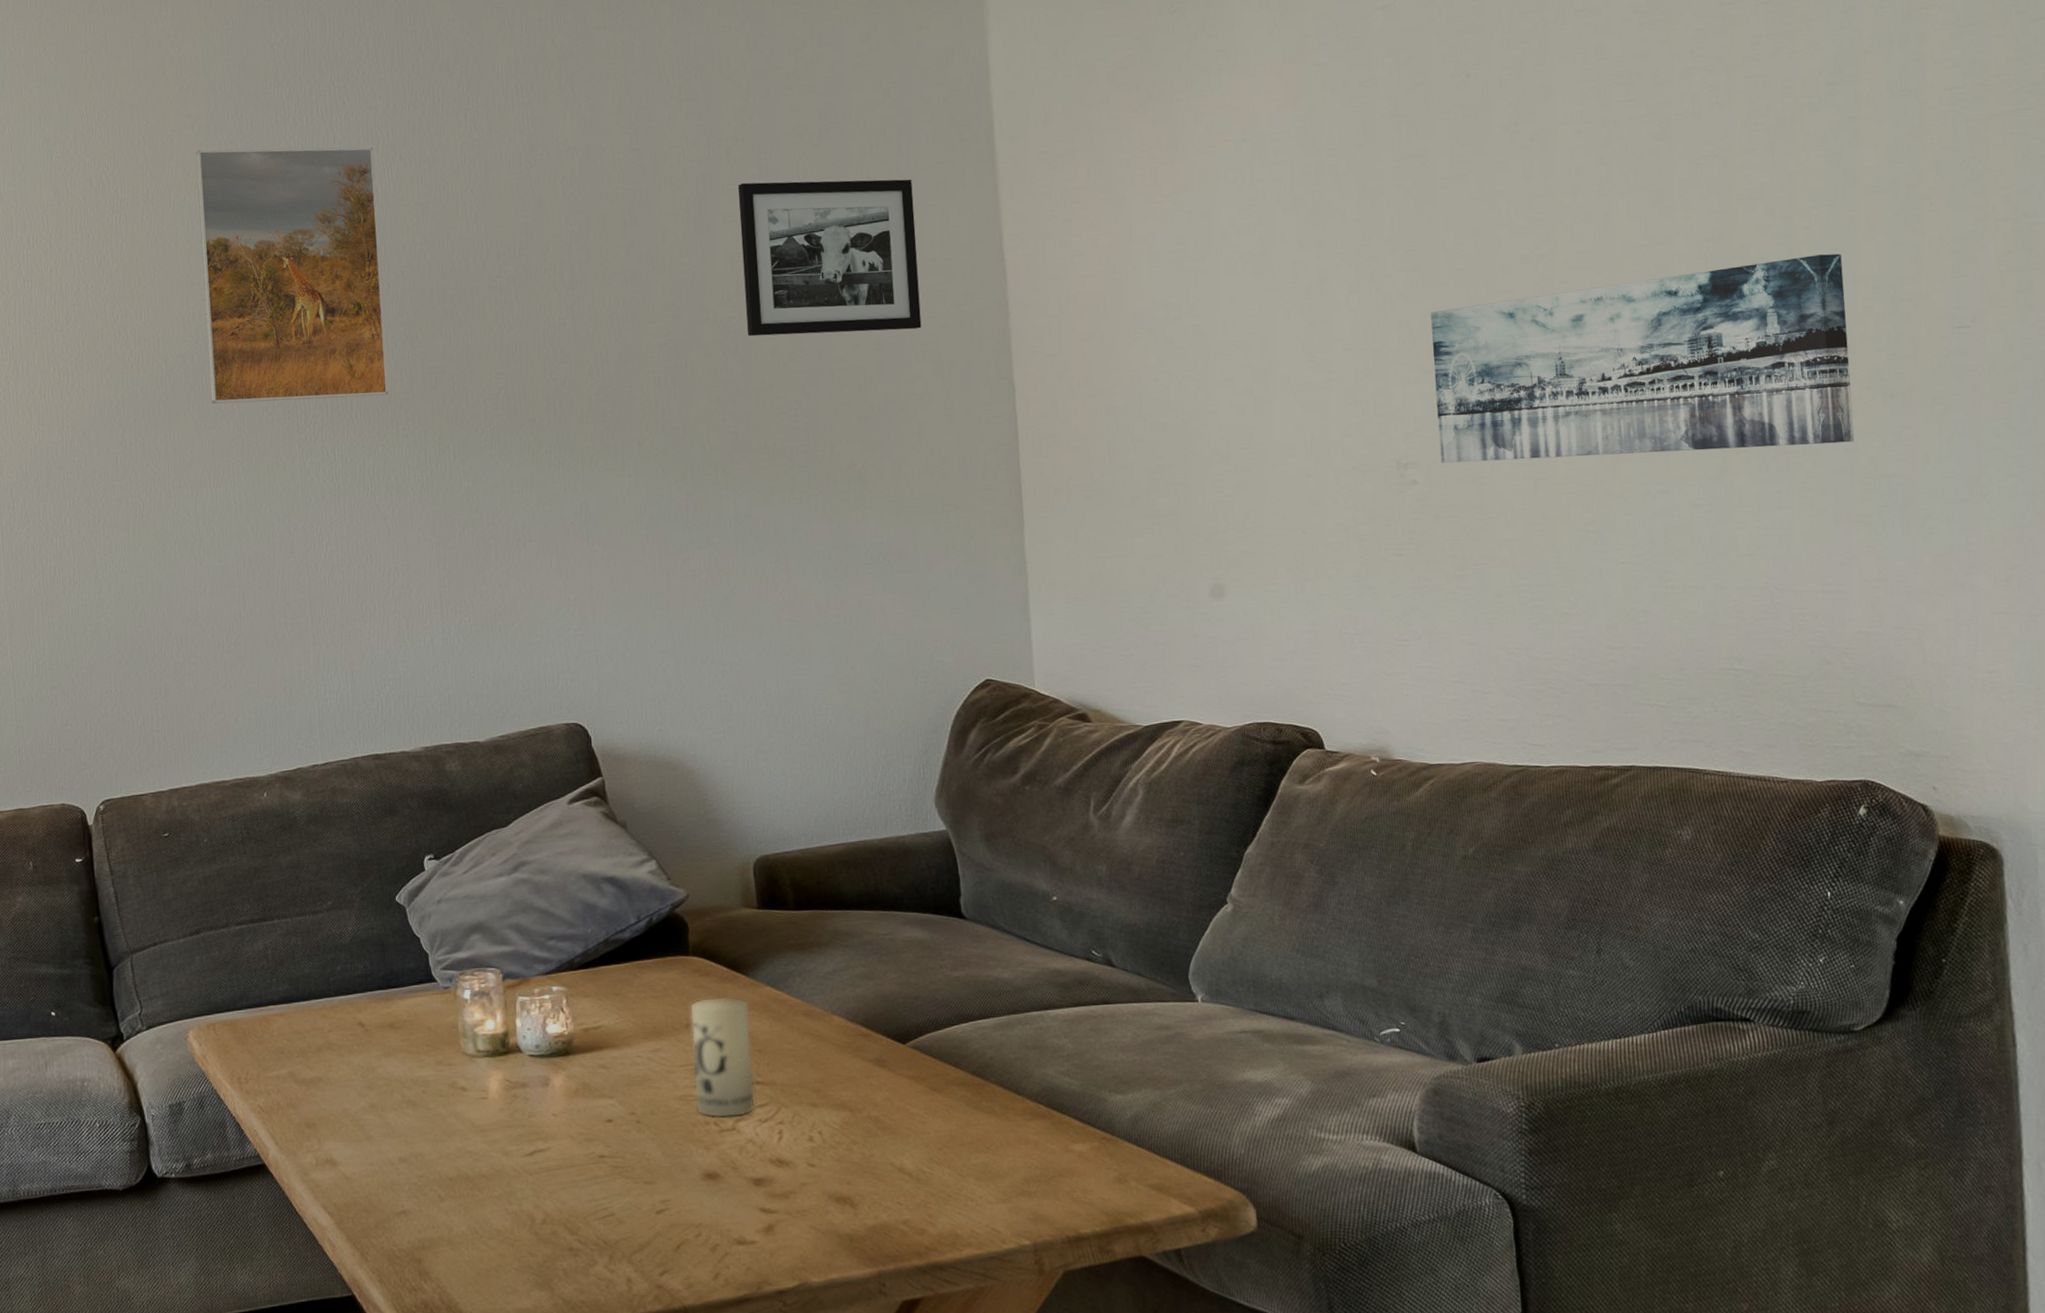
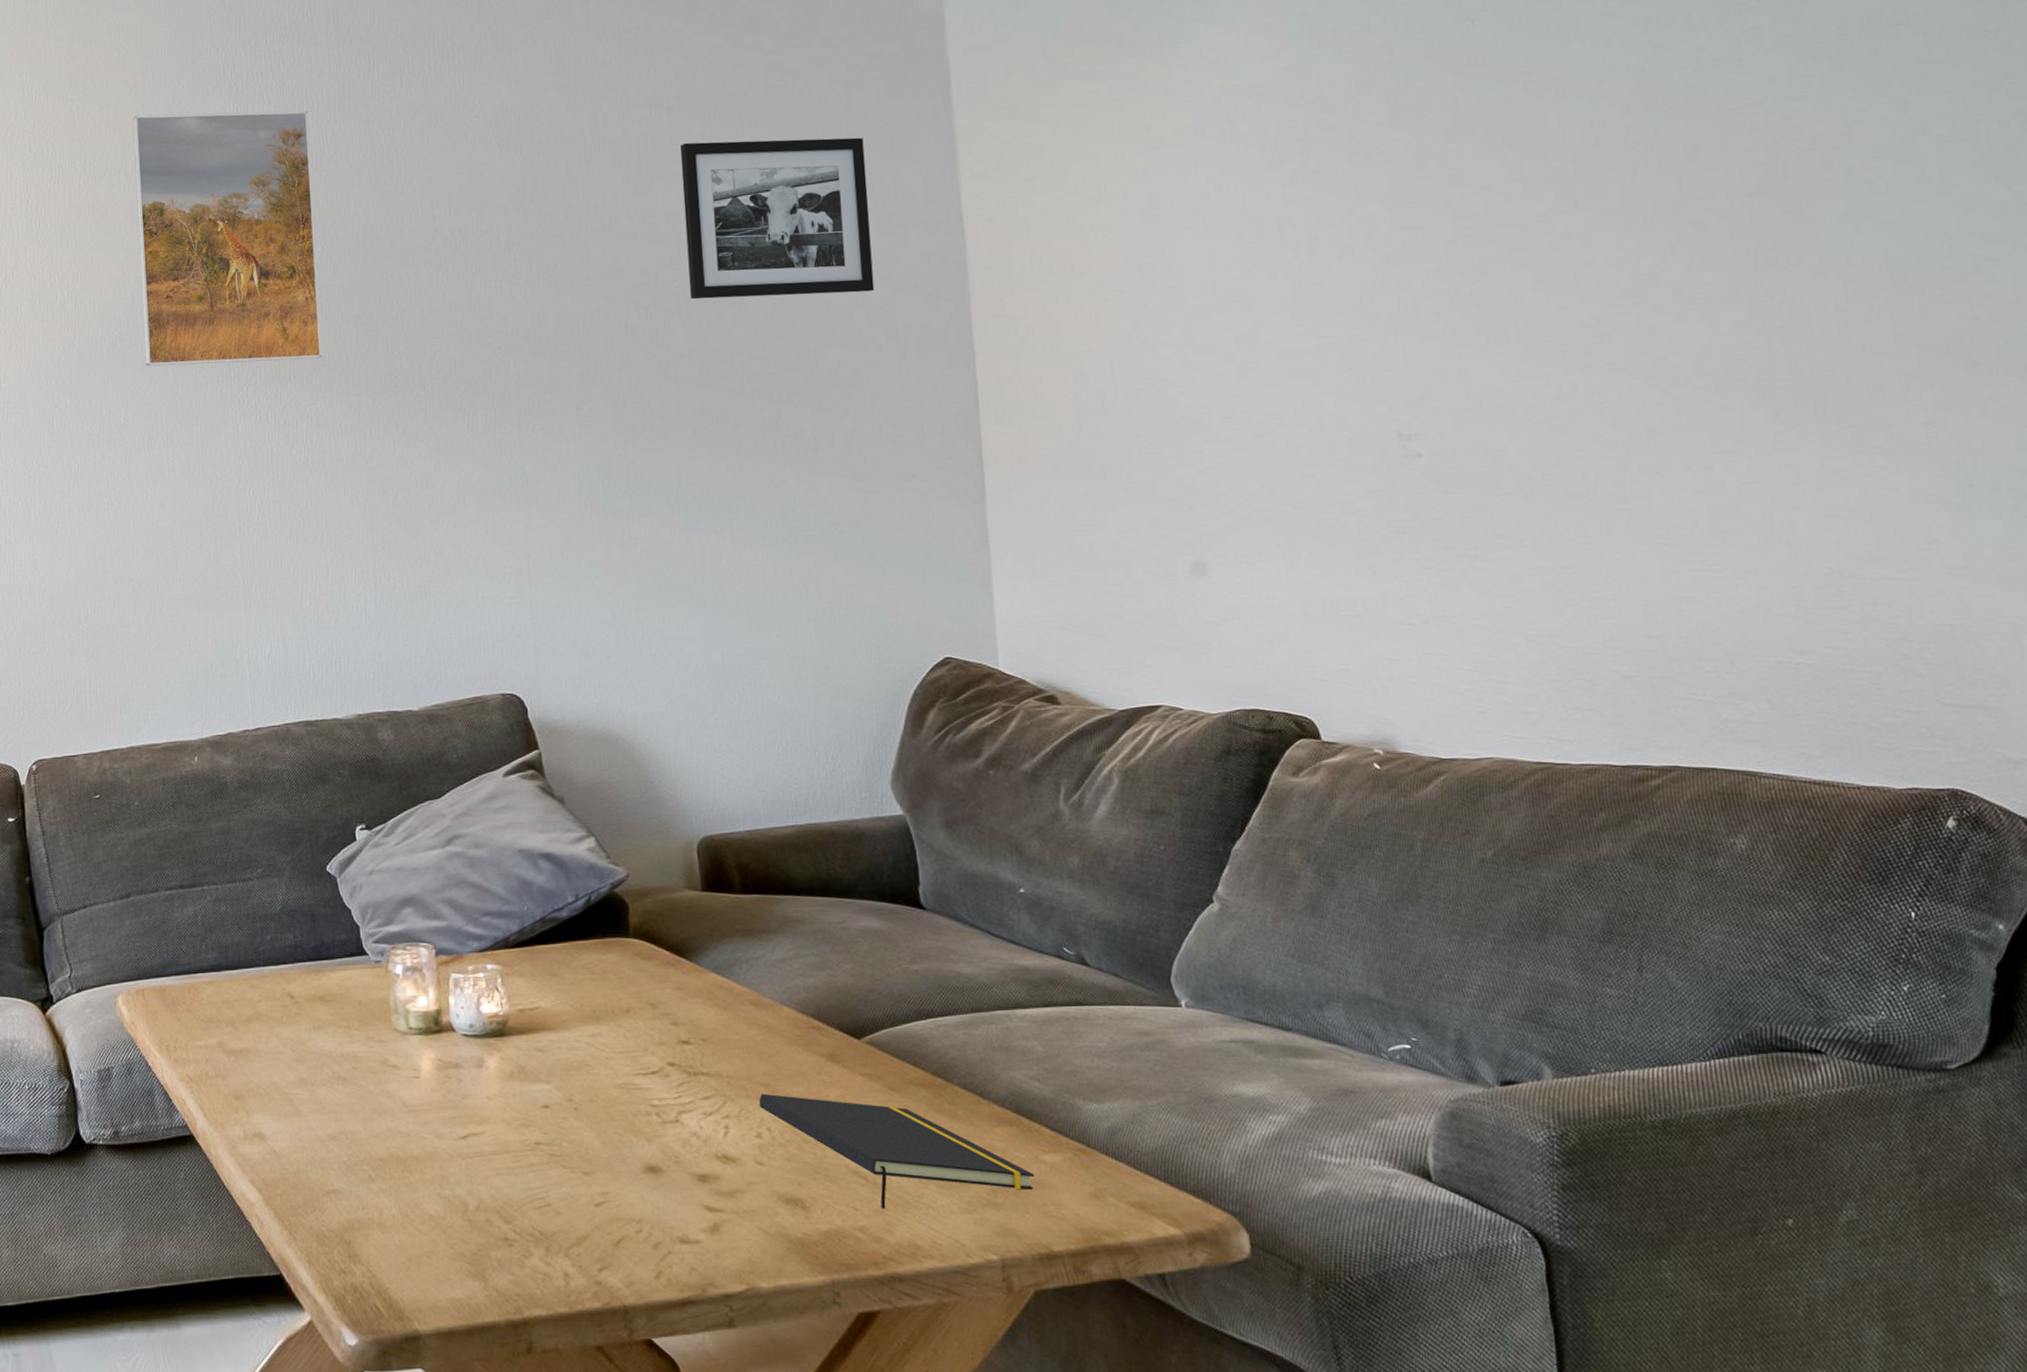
candle: present [689,996,756,1119] -> none [629,981,701,1110]
notepad: none [810,1099,1064,1203] -> present [758,1093,1035,1209]
wall art: present [1430,253,1855,463] -> none [1434,209,1932,435]

